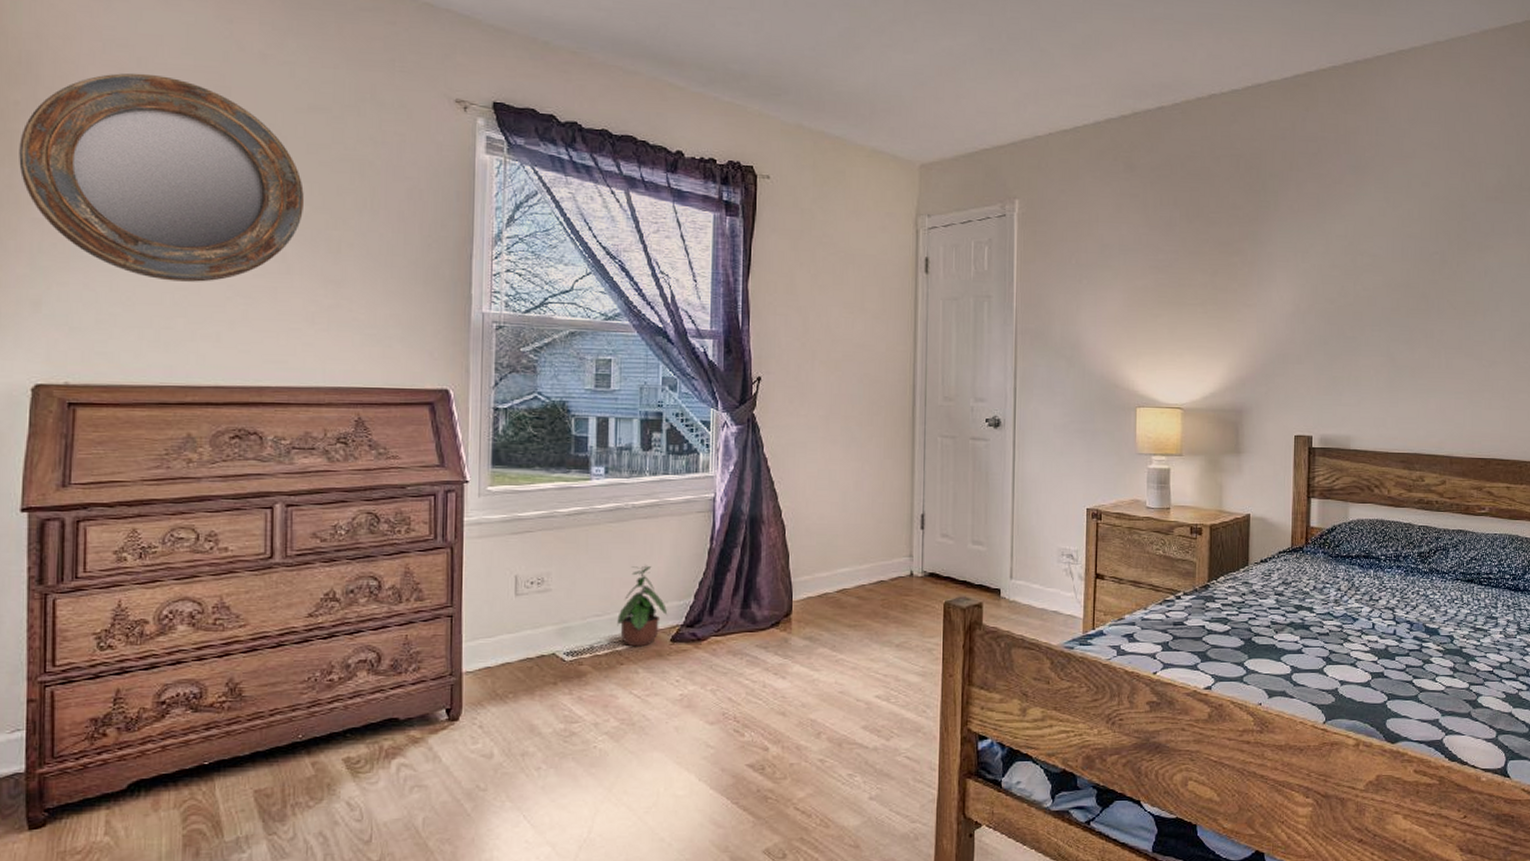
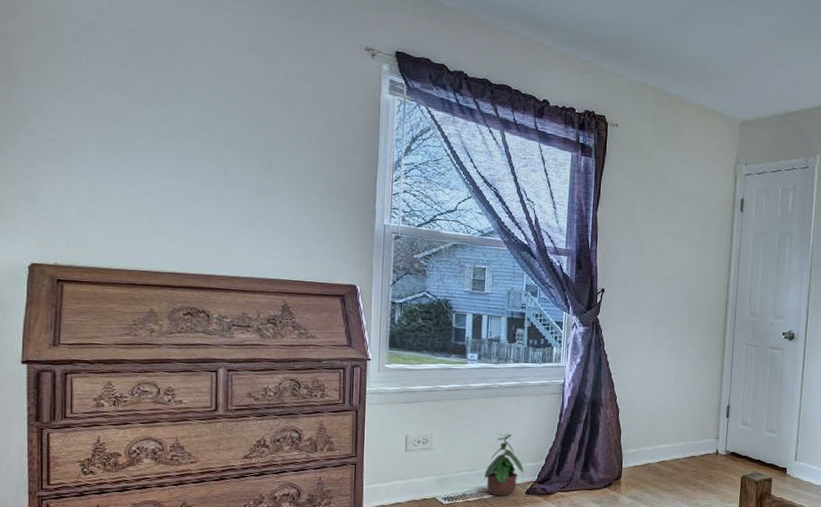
home mirror: present [19,72,304,282] -> none [16,12,243,188]

